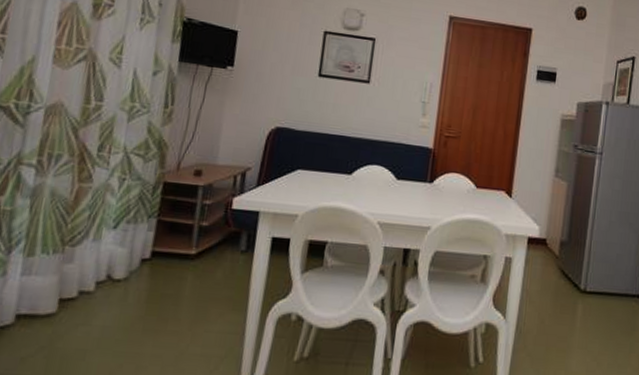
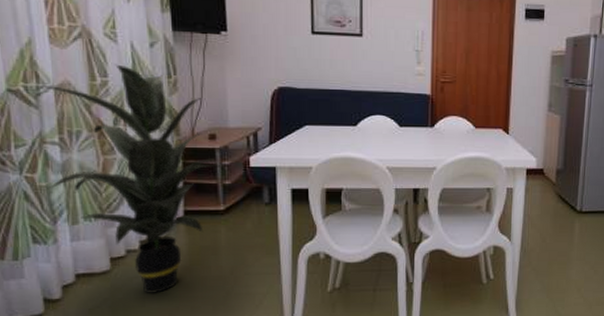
indoor plant: none [11,89,202,345] -> present [29,64,222,293]

